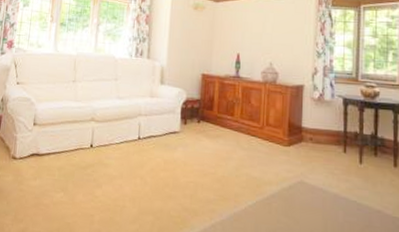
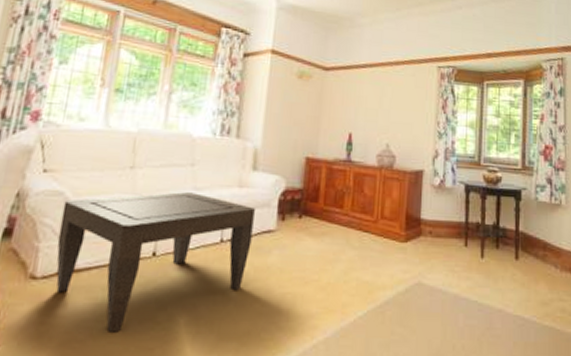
coffee table: none [28,100,163,201] -> present [56,192,255,333]

